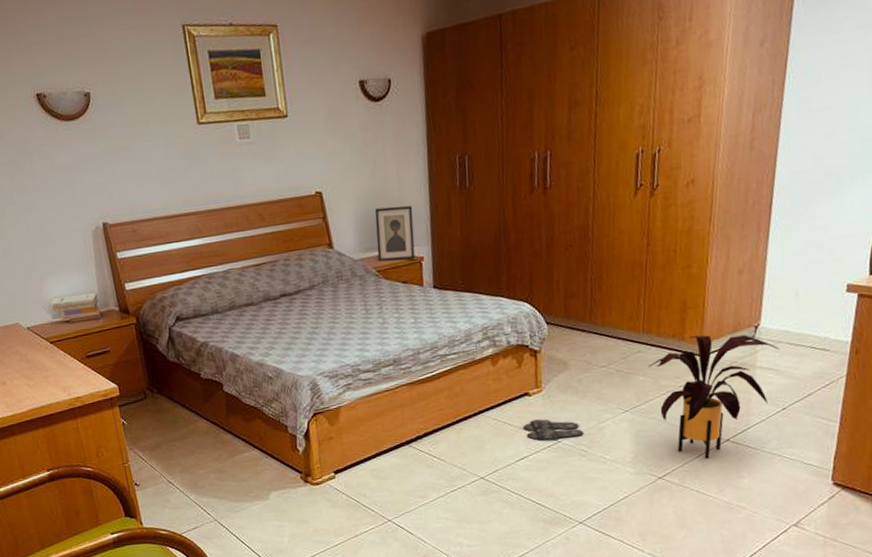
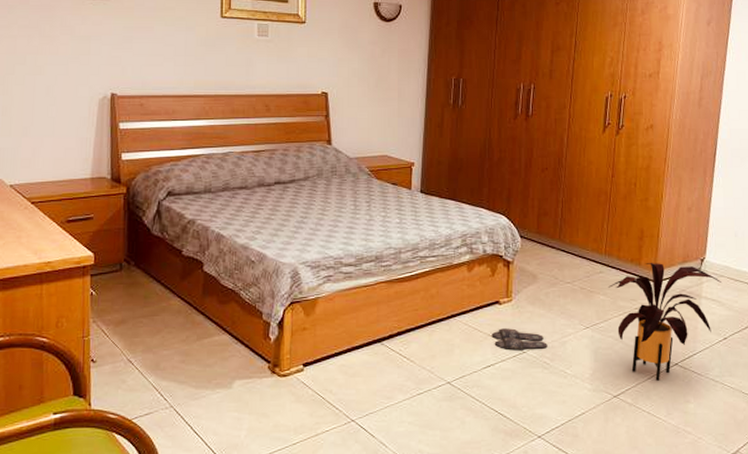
books: present [49,292,102,324] -> none [39,158,92,187]
picture frame: present [374,205,415,262] -> none [372,114,409,164]

